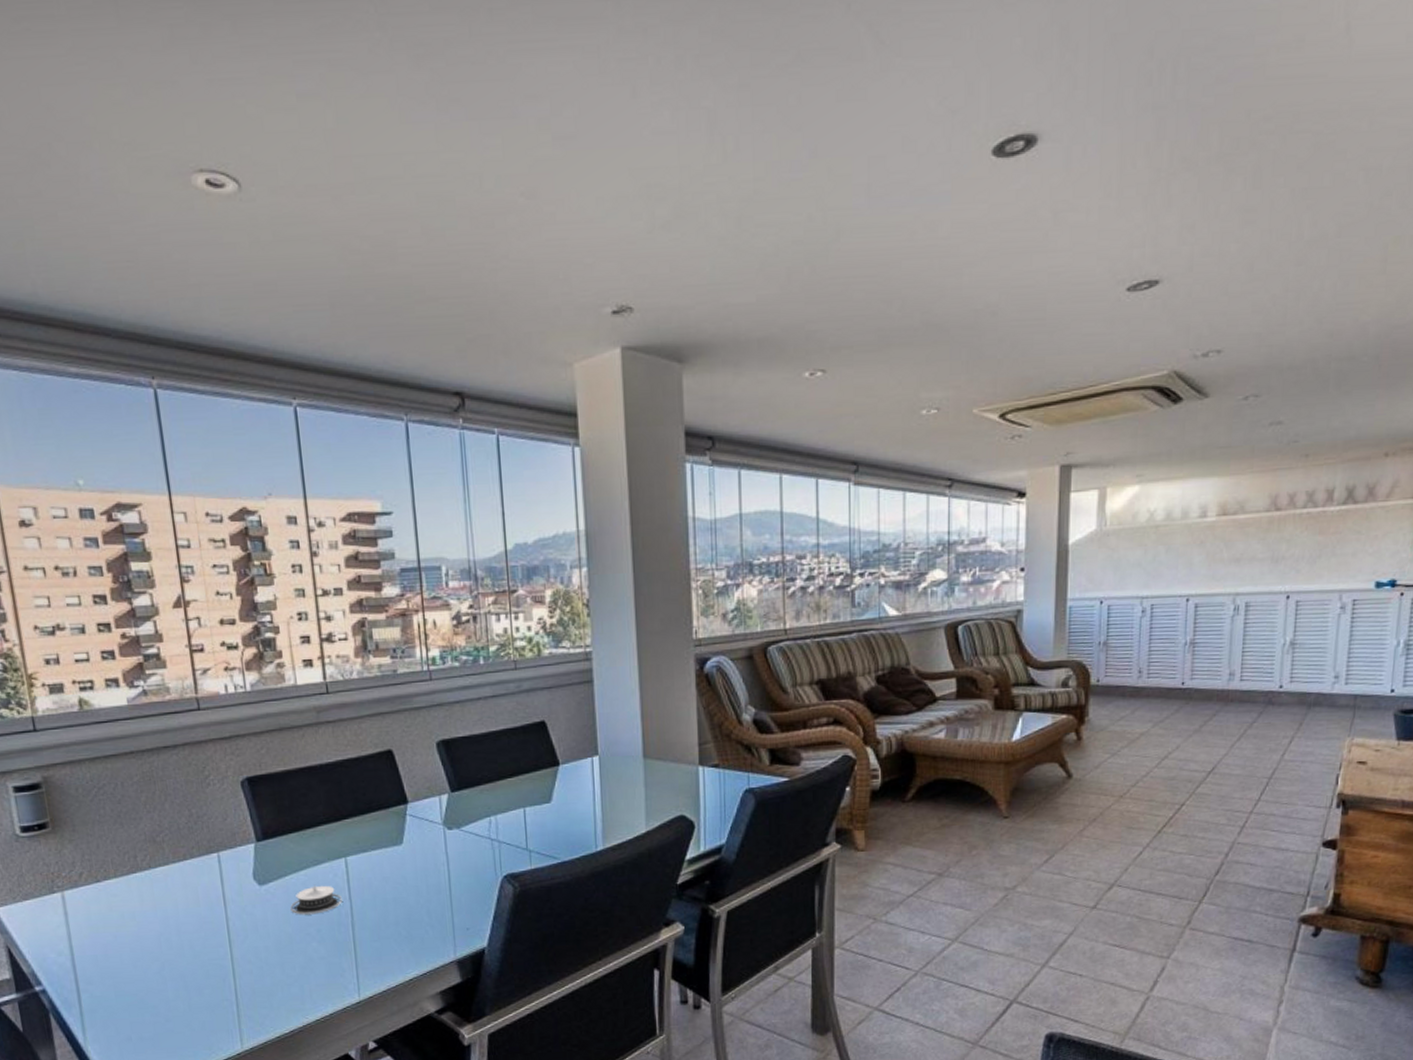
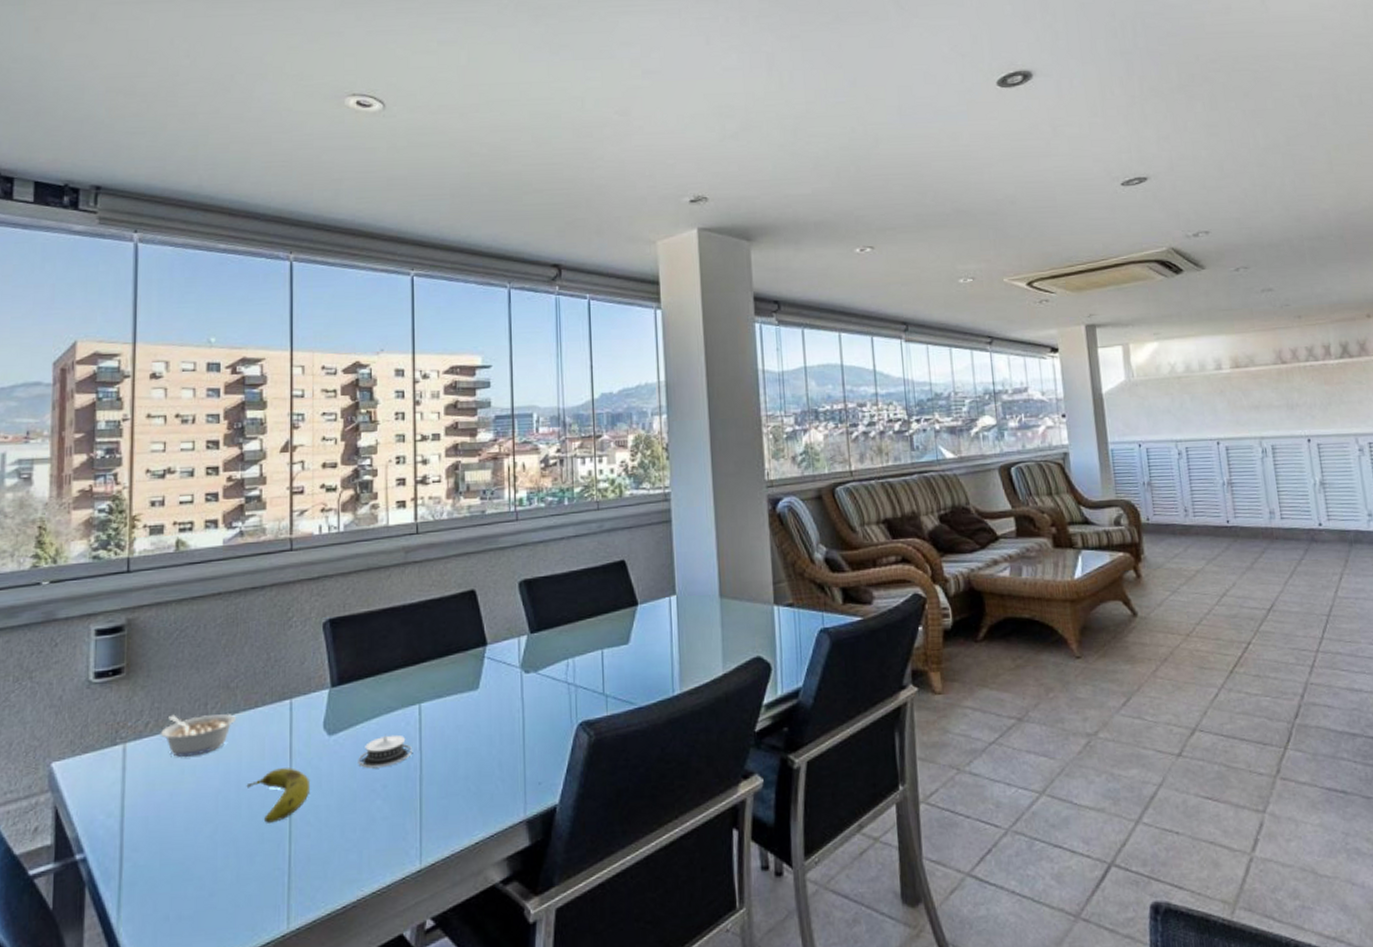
legume: none [94,866,168,905] -> present [160,714,237,758]
fruit: none [185,914,247,962] -> present [246,768,309,823]

